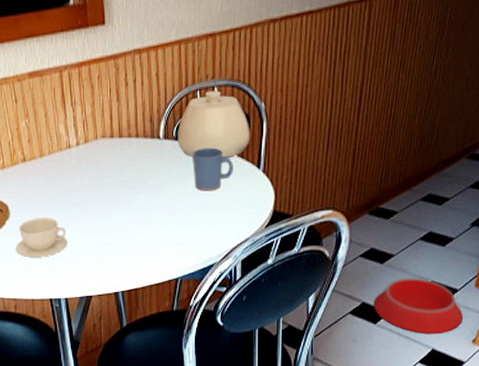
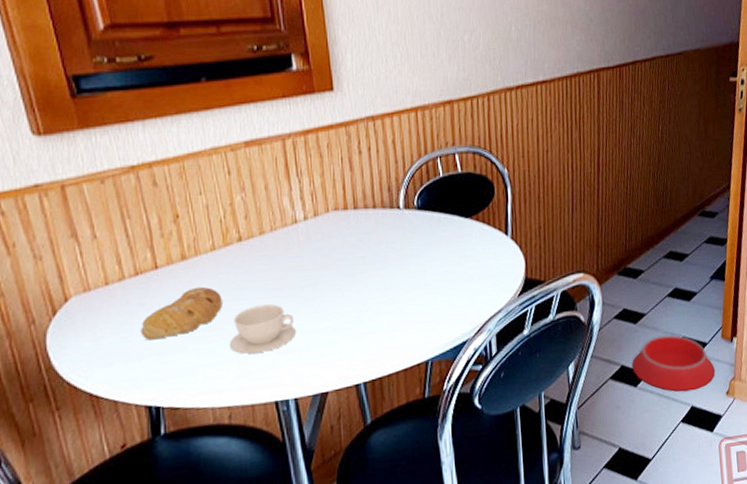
sugar bowl: present [177,90,250,158] -> none [419,157,496,227]
mug: present [193,148,233,191] -> none [436,216,481,262]

